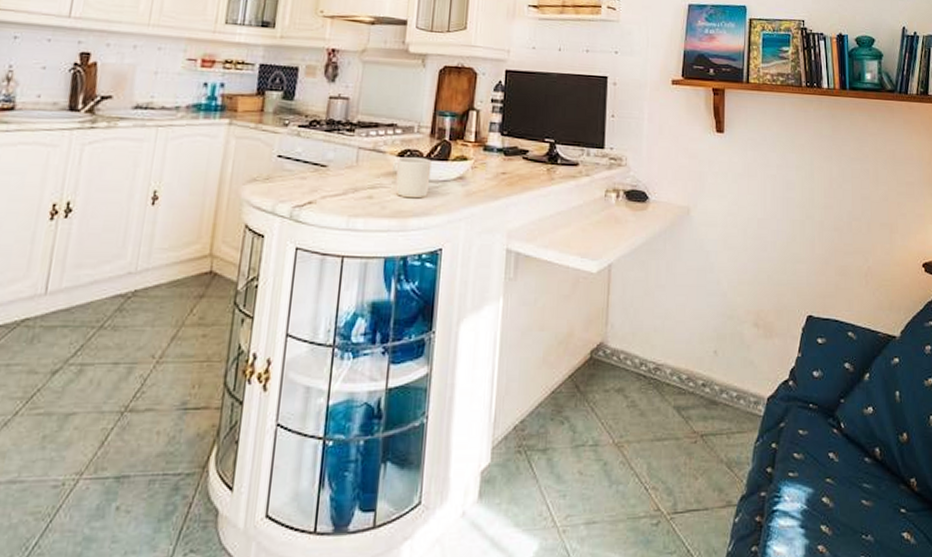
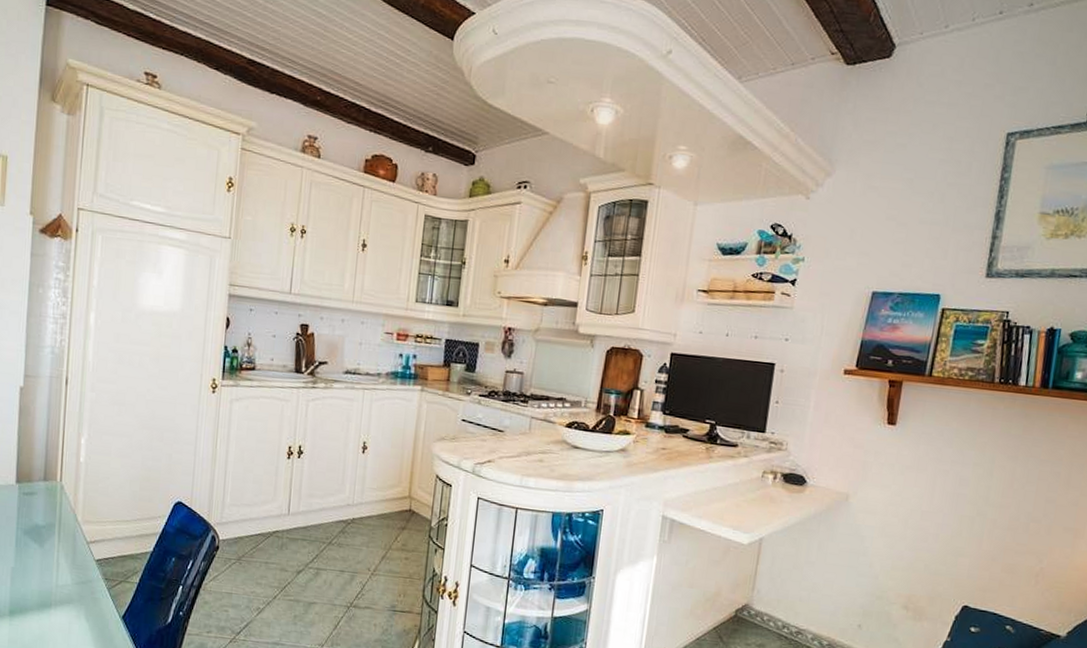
mug: present [395,157,432,199] -> none [563,428,597,465]

